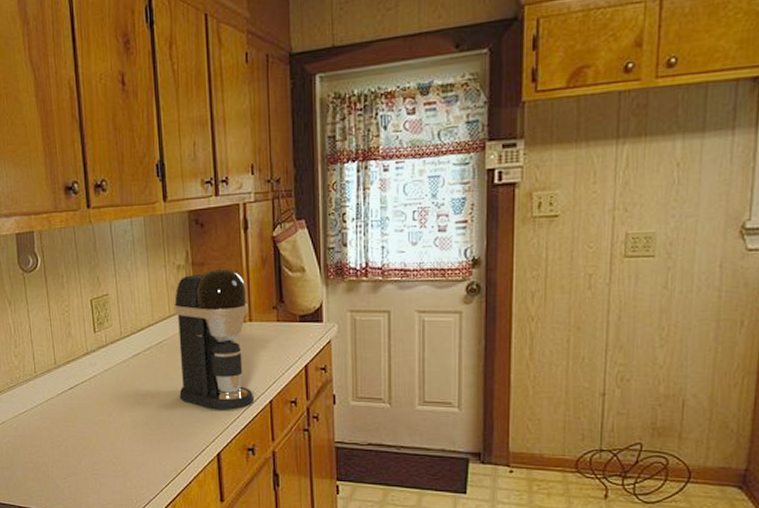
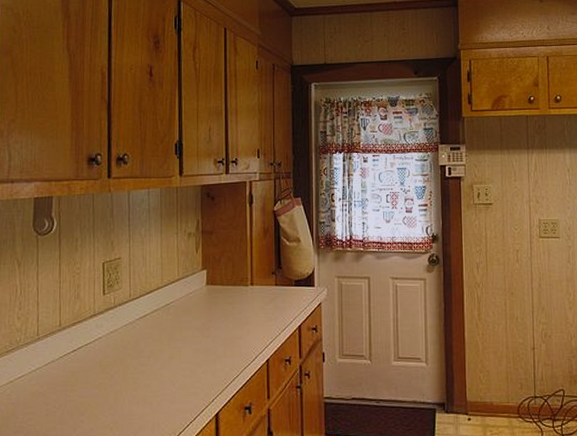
coffee maker: present [174,268,255,410] -> none [182,237,253,370]

